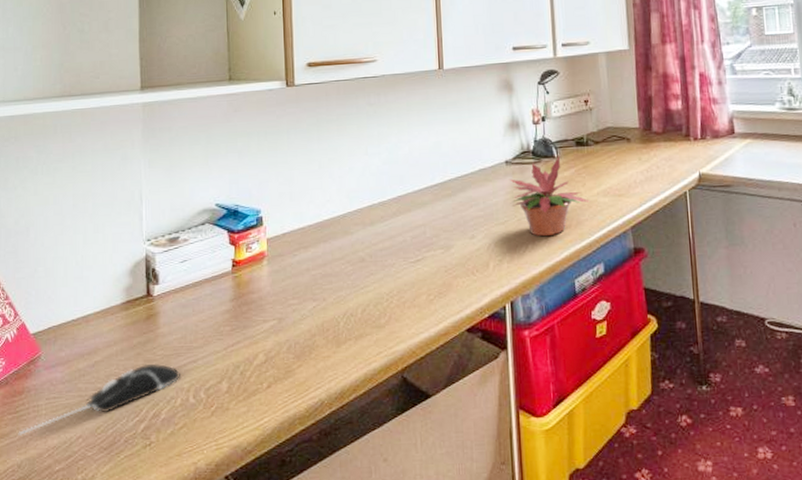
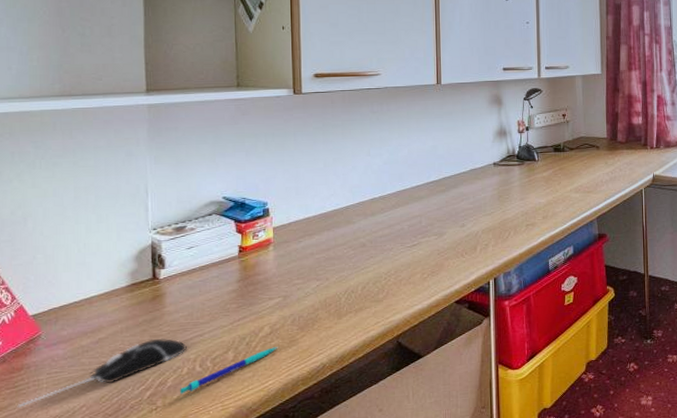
pen: none [173,378,274,429] -> present [179,347,278,395]
potted plant: present [510,155,591,237] -> none [497,158,565,225]

